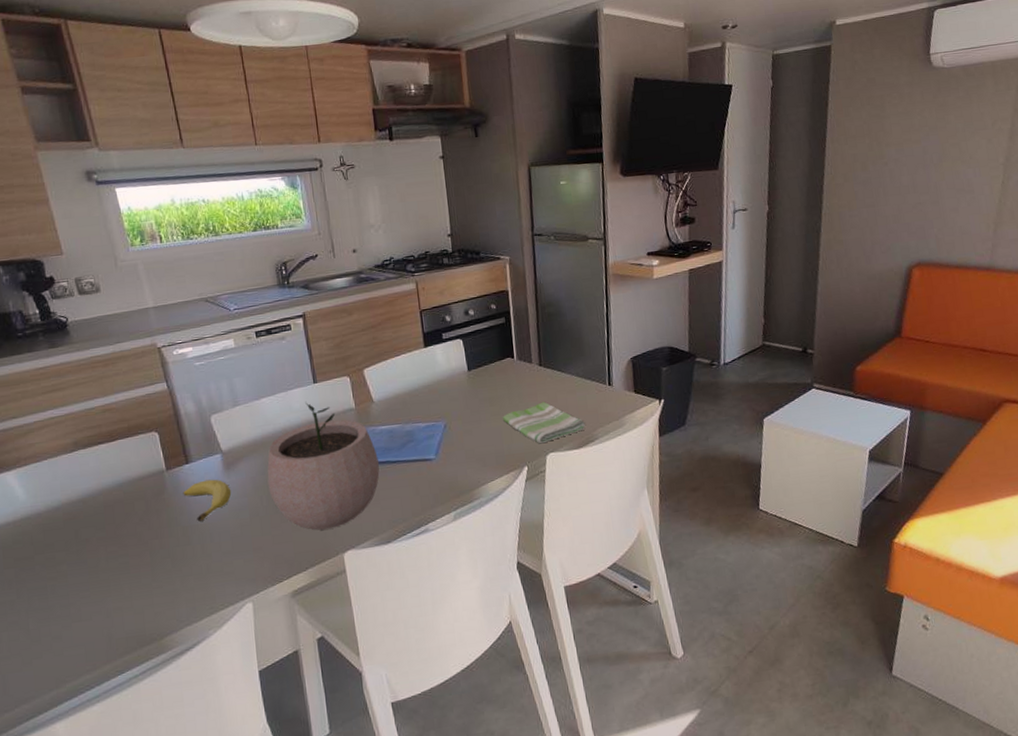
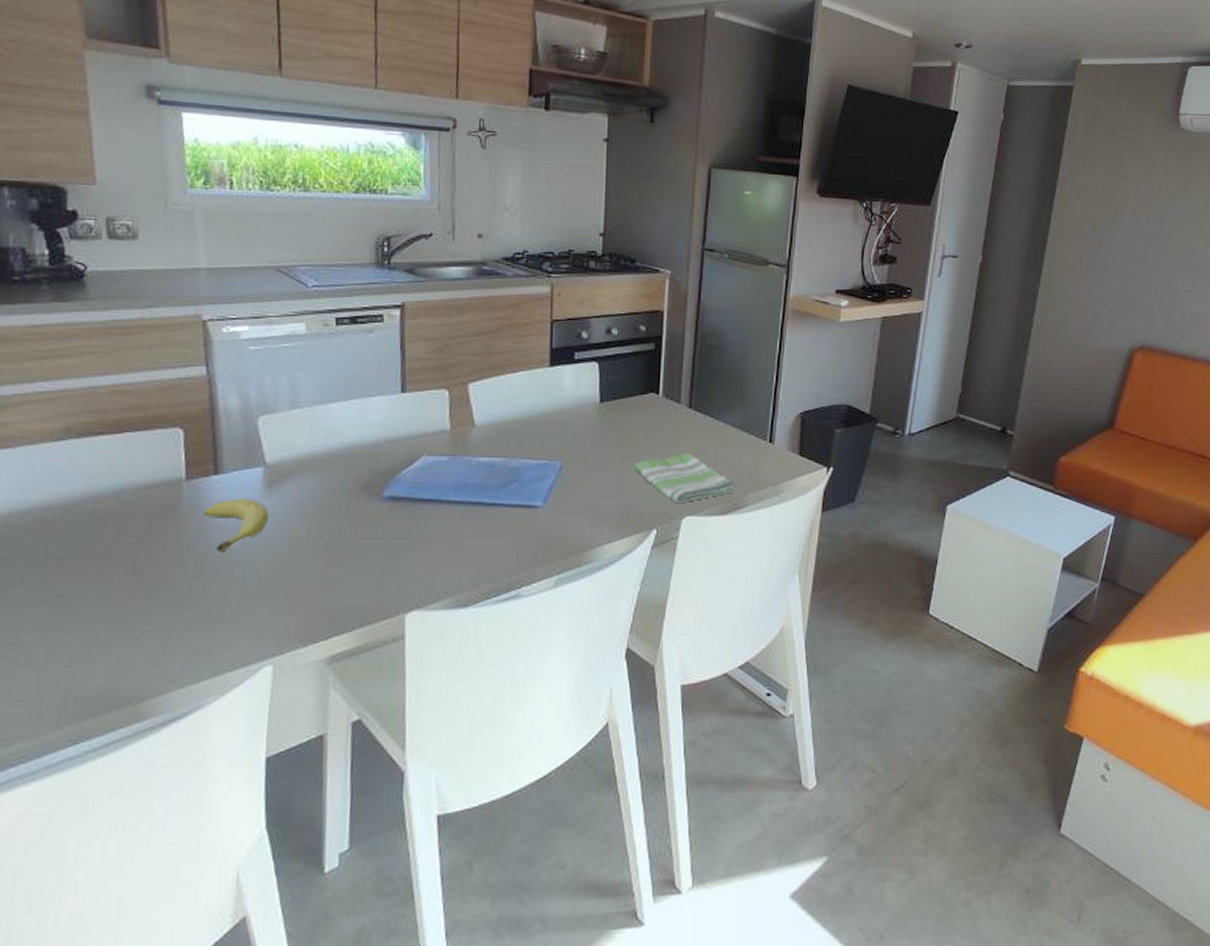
plant pot: present [267,401,380,530] -> none [319,413,470,580]

